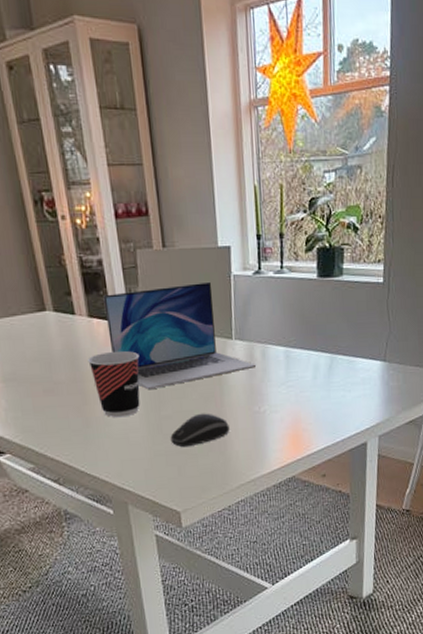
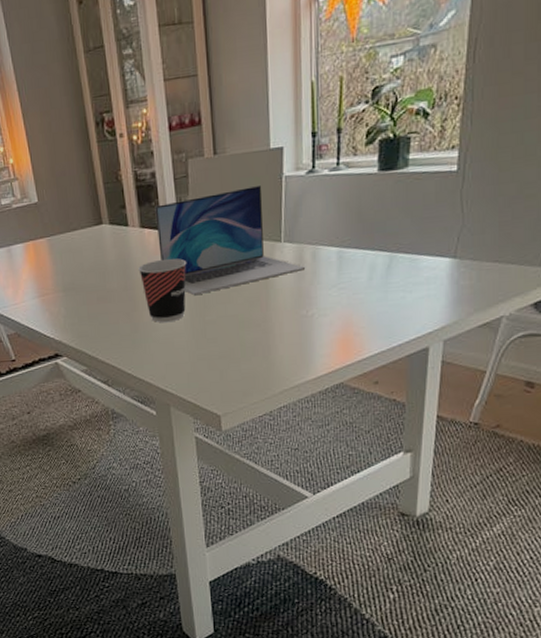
computer mouse: present [170,413,230,448] -> none [213,317,274,352]

